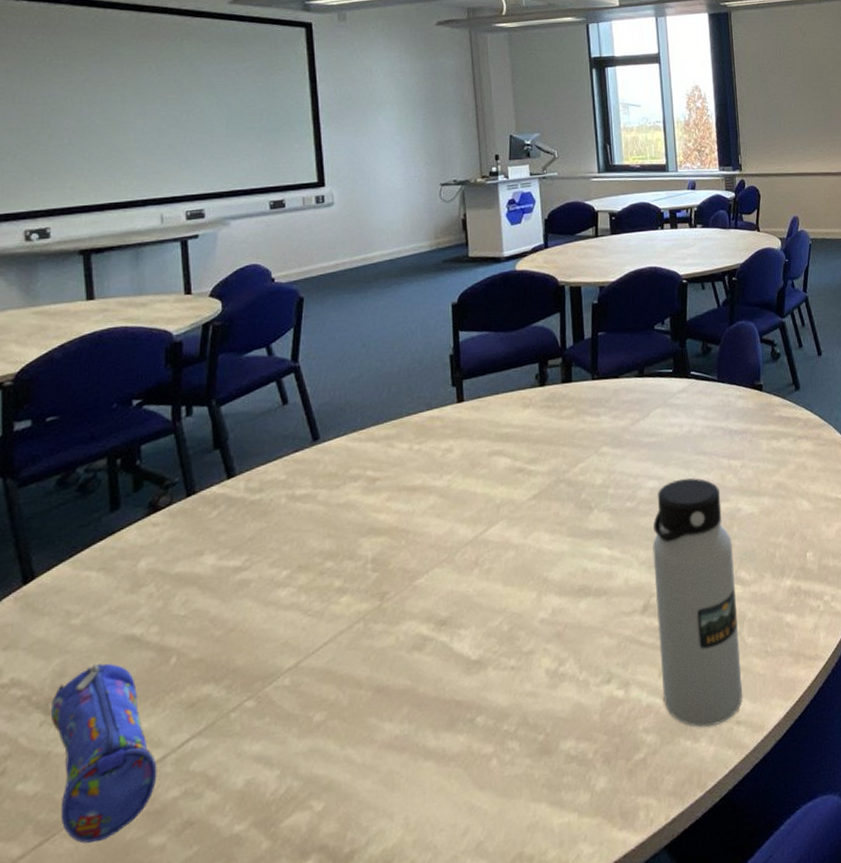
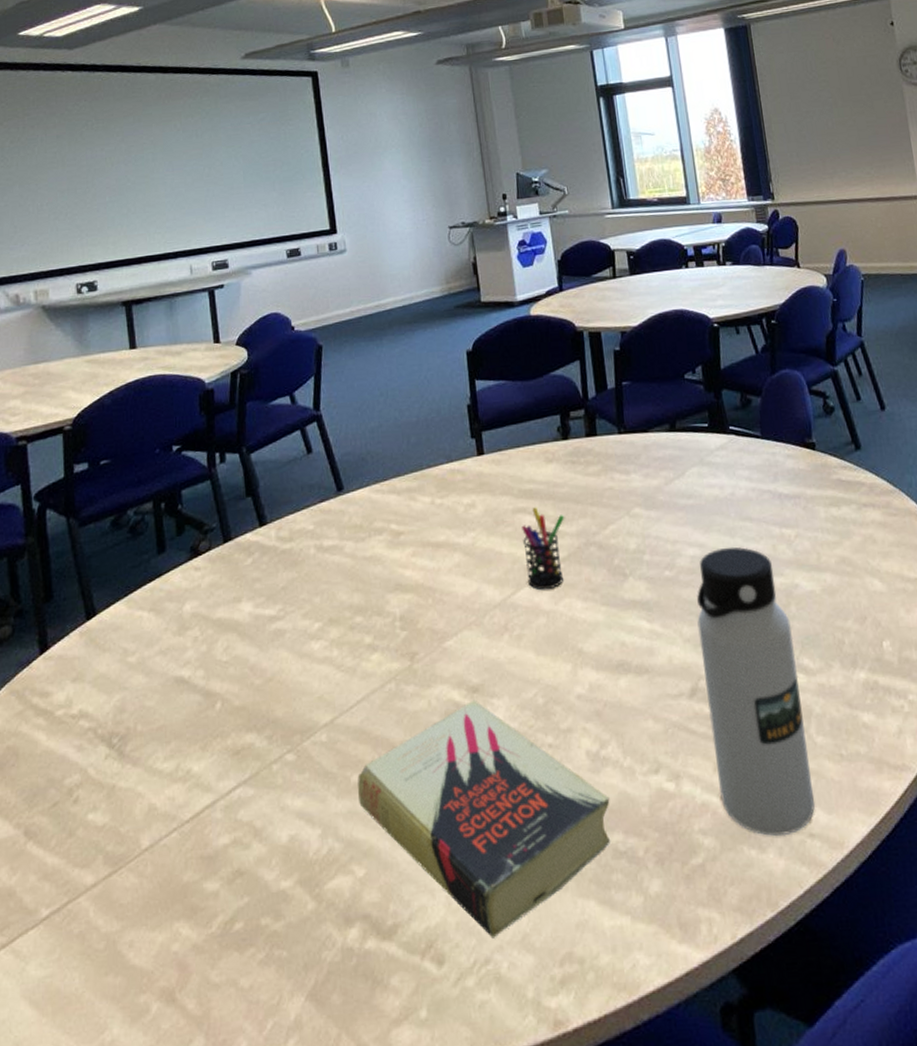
pencil case: present [51,663,157,844] -> none [114,702,209,881]
book: none [320,631,565,851] -> present [357,699,611,939]
pen holder: none [497,449,538,526] -> present [522,507,565,590]

